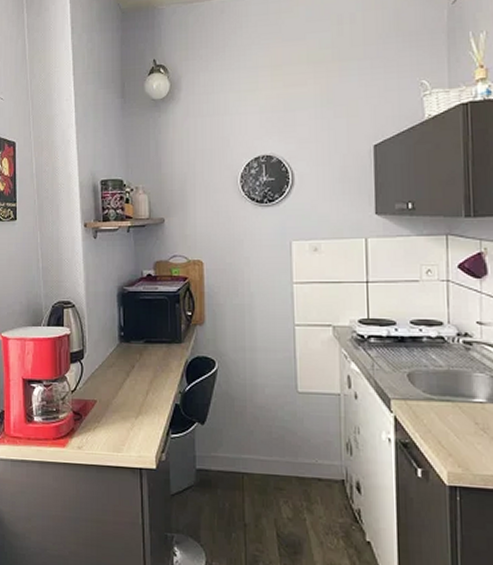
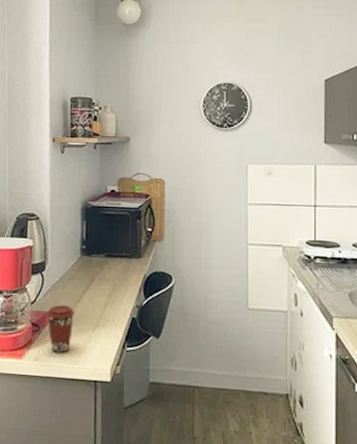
coffee cup: none [88,393,117,441] -> present [47,305,75,353]

